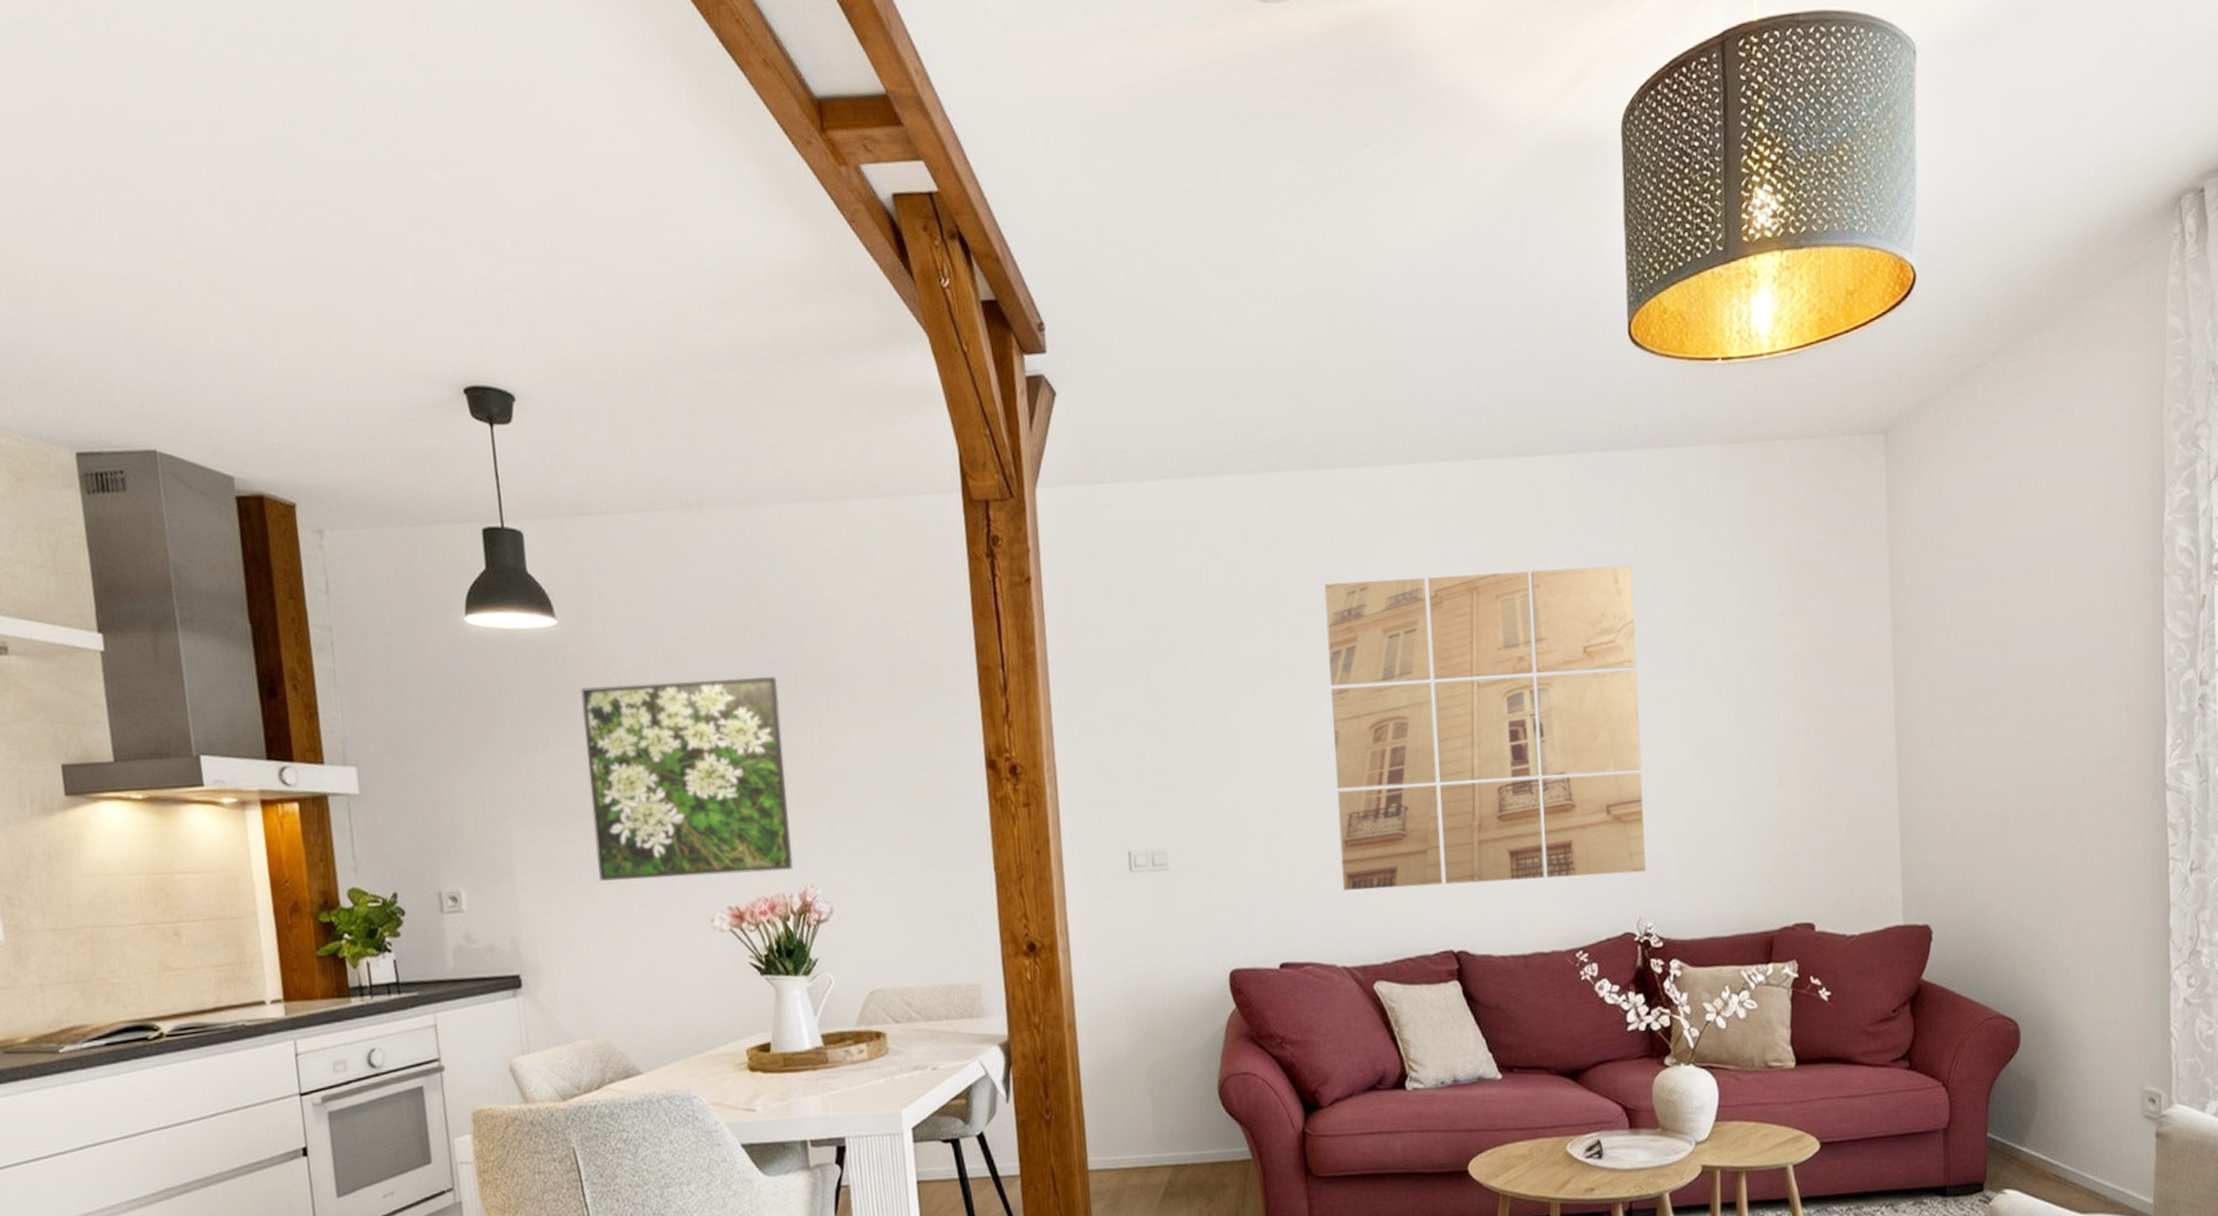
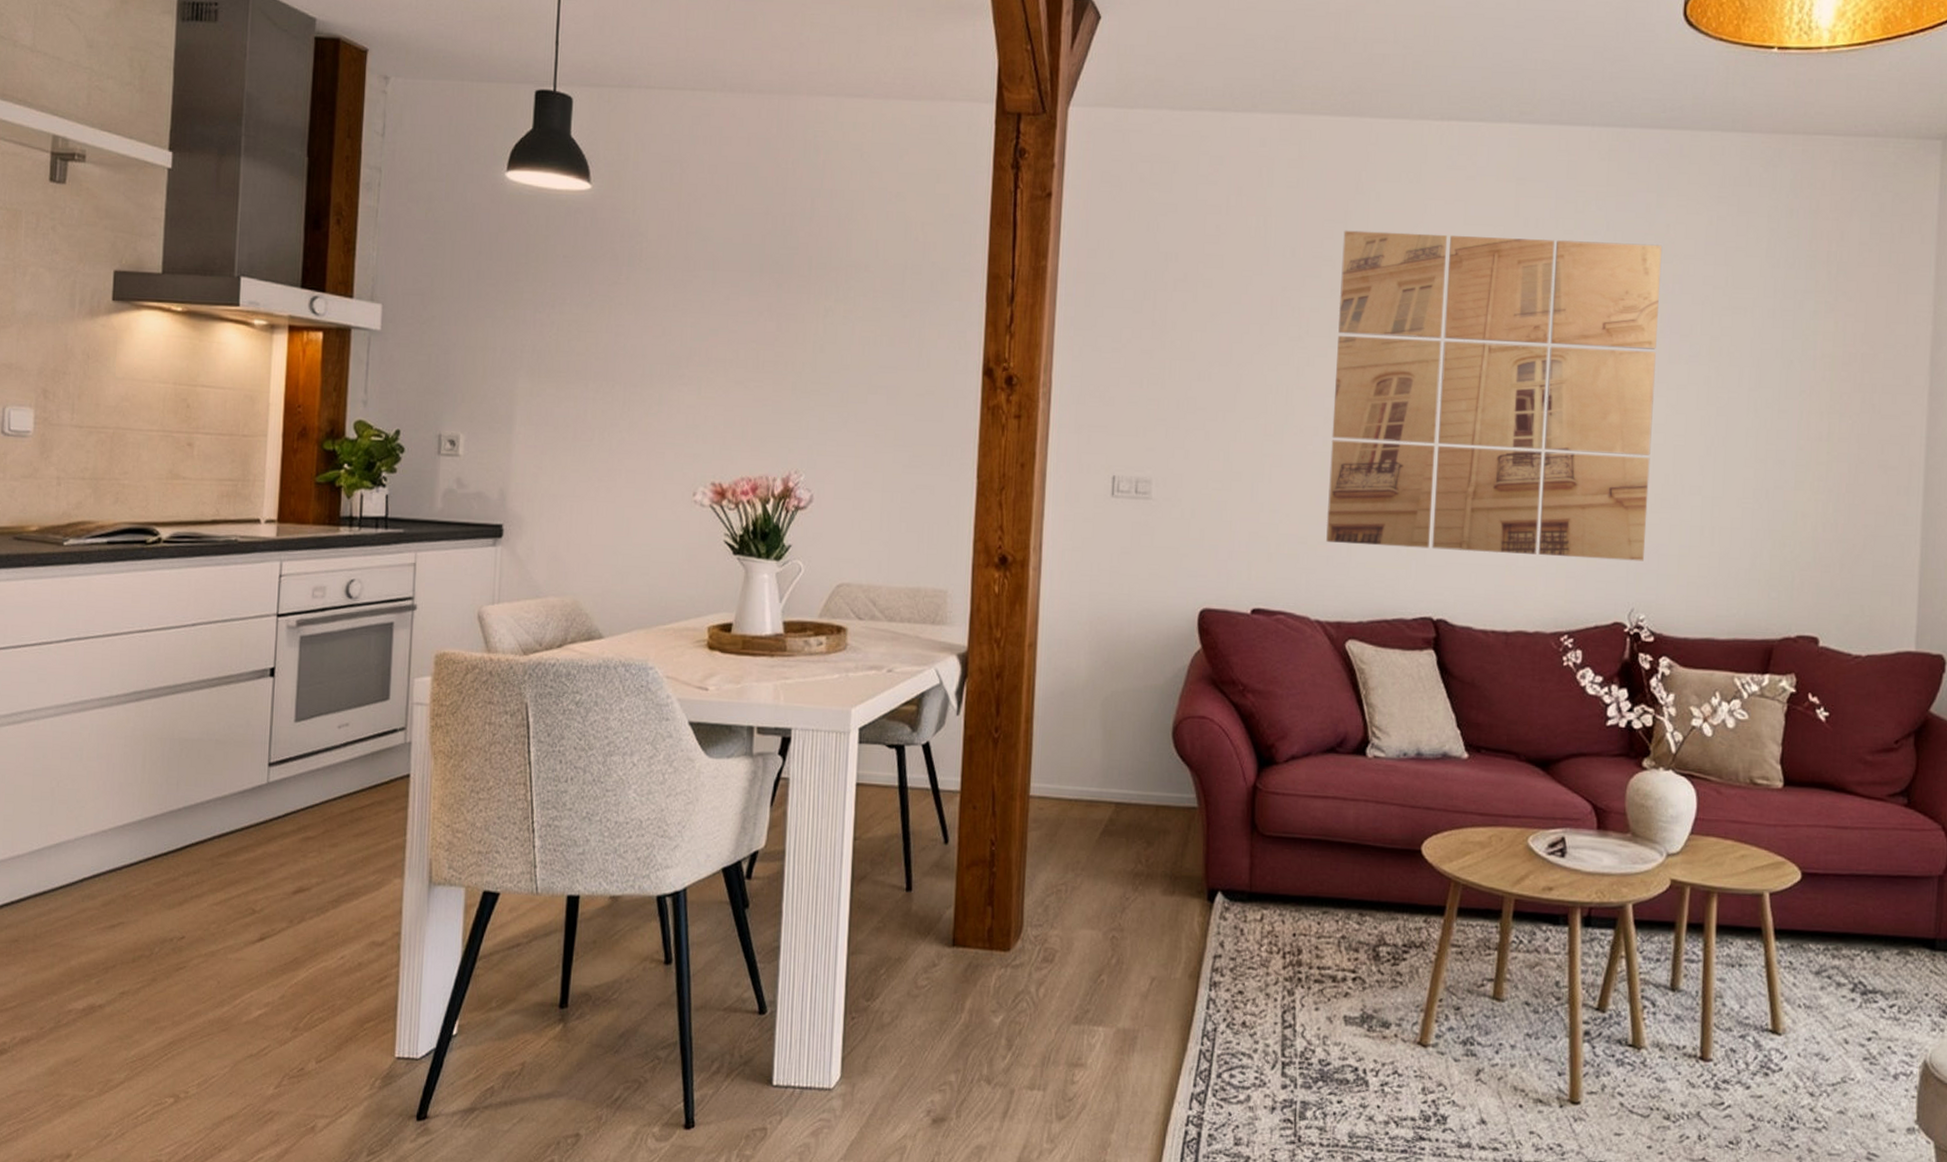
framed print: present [581,677,794,881] -> none [592,253,792,454]

